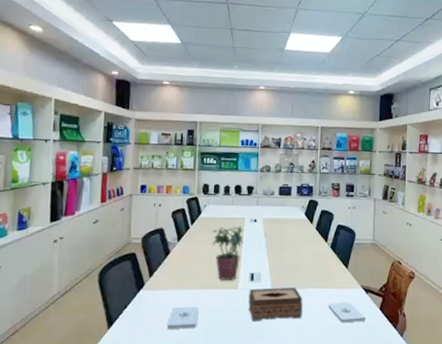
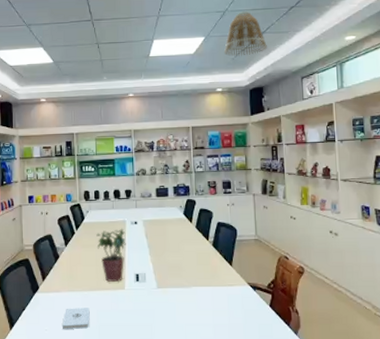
tissue box: present [248,287,303,321] -> none [135,286,190,320]
notepad: present [328,302,366,323] -> none [215,300,257,321]
lamp shade: none [360,16,401,61] -> present [224,11,267,57]

